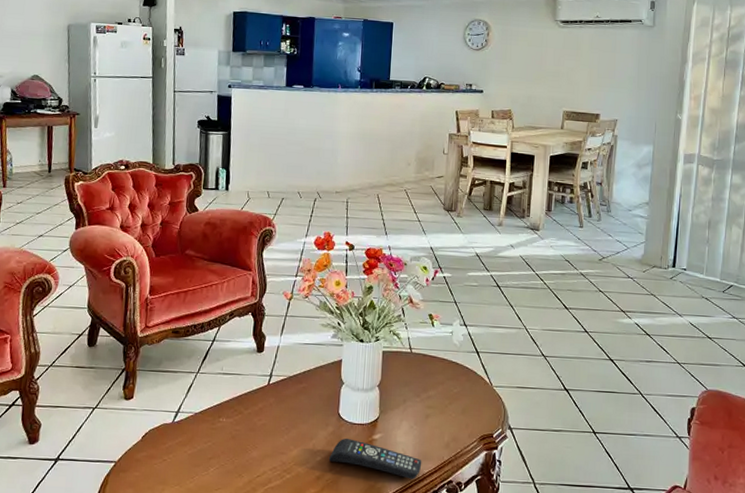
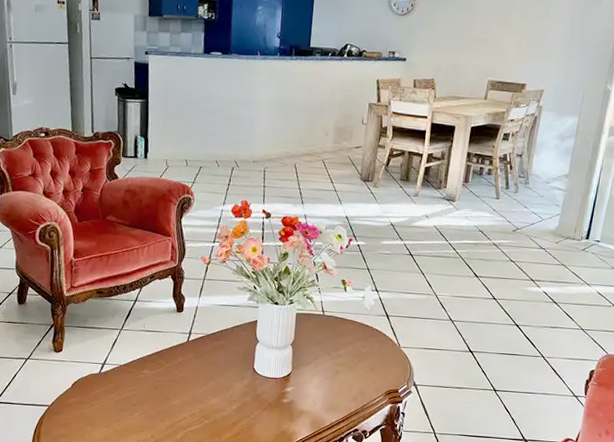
remote control: present [329,438,422,479] -> none [244,390,331,427]

